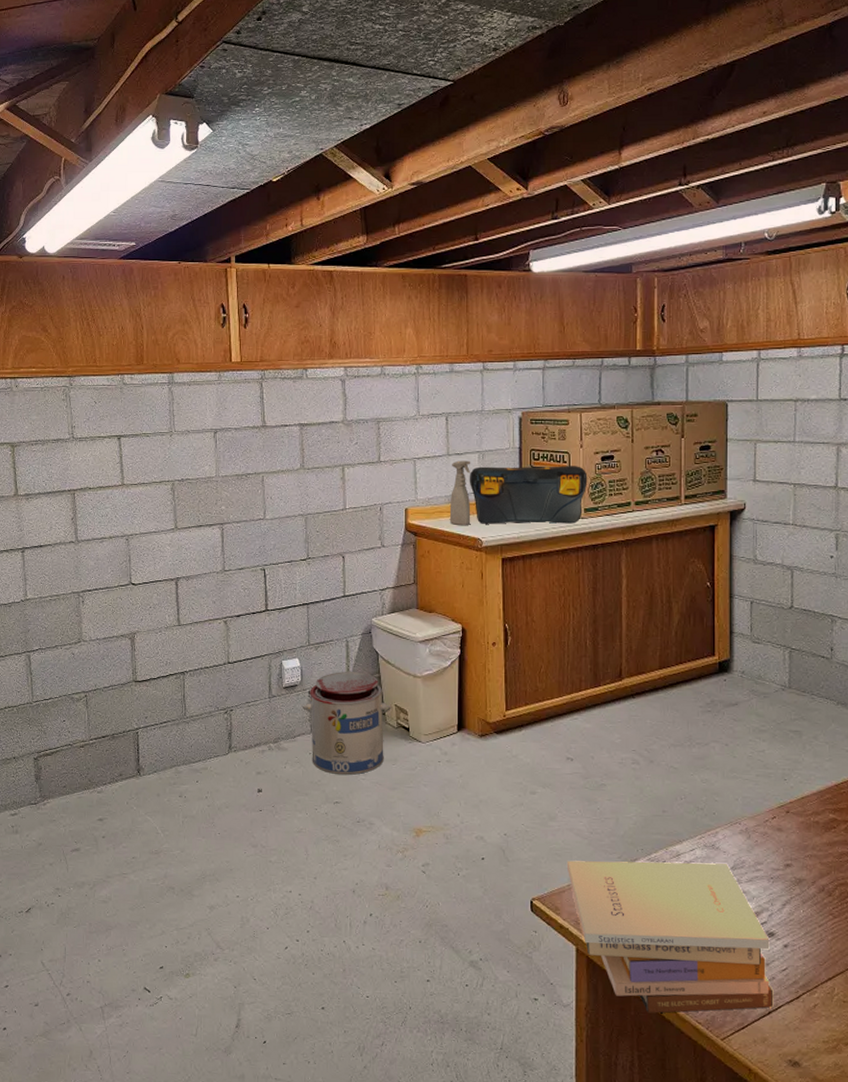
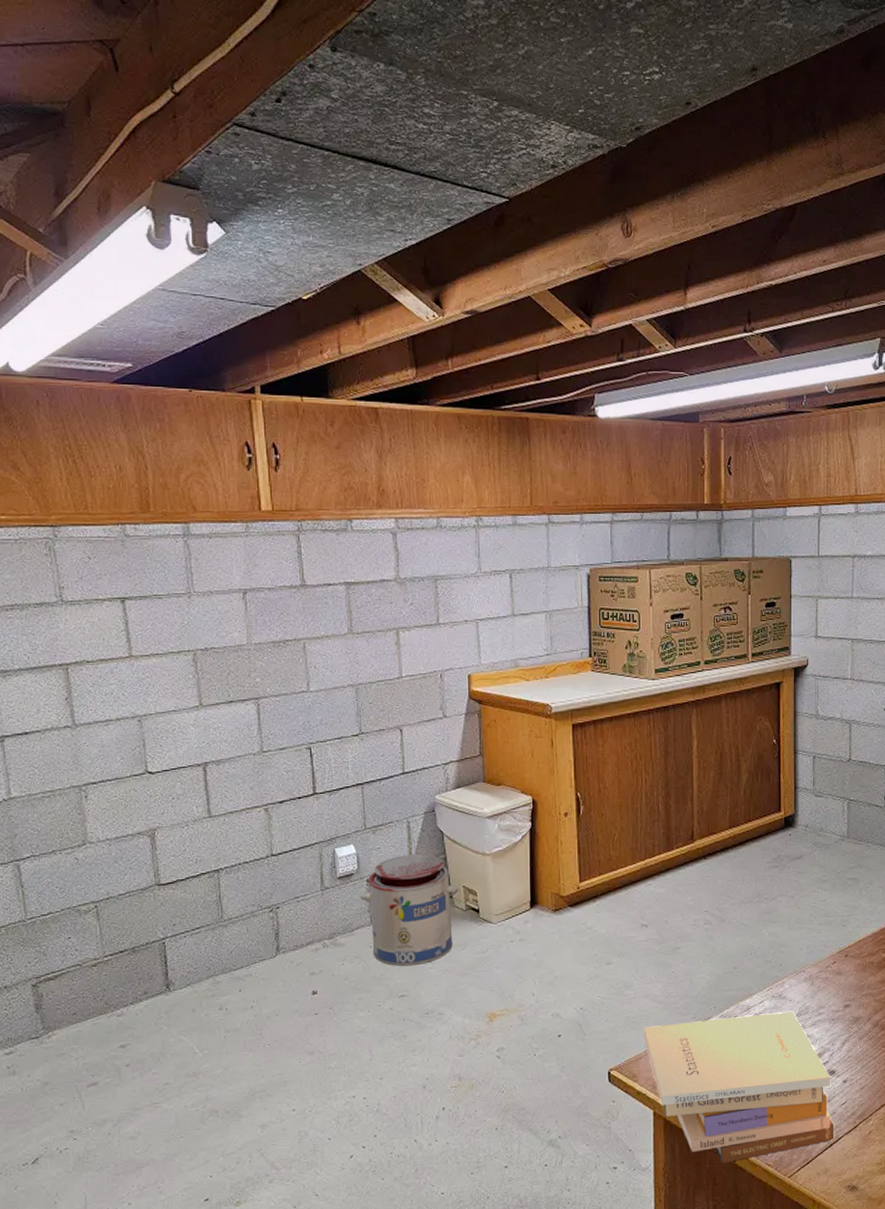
spray bottle: present [449,460,471,526] -> none [516,621,539,692]
toolbox: present [469,466,588,524] -> none [536,625,658,689]

